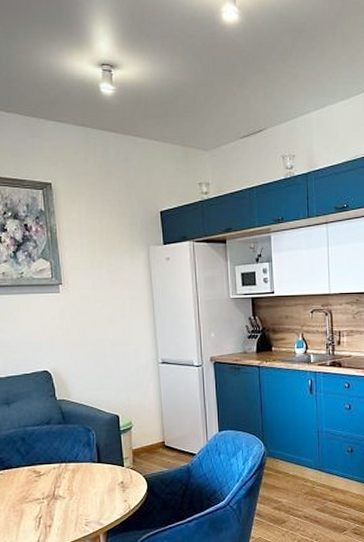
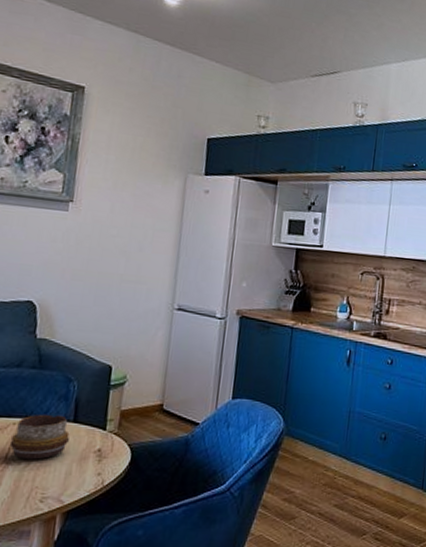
decorative bowl: none [54,458,97,495] -> present [9,414,70,460]

